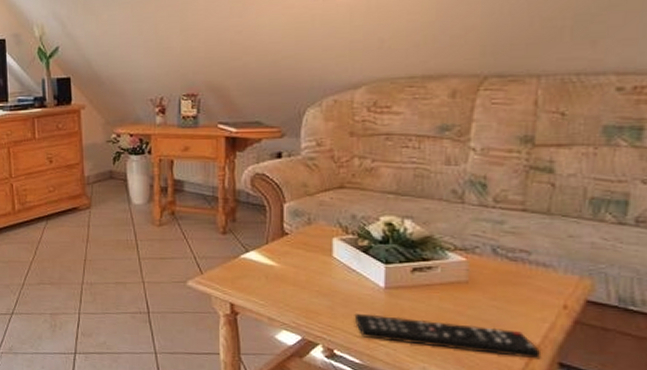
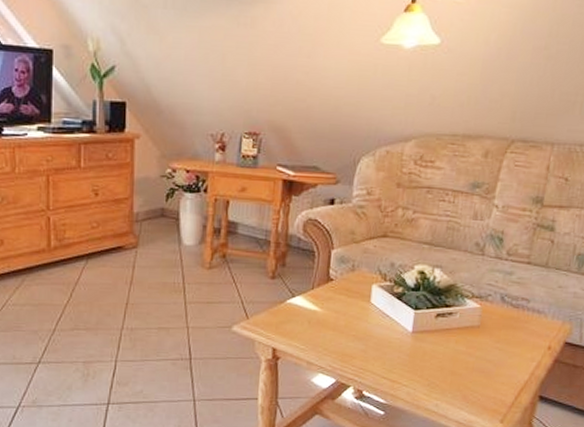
remote control: present [354,313,542,360] -> none [383,356,528,394]

